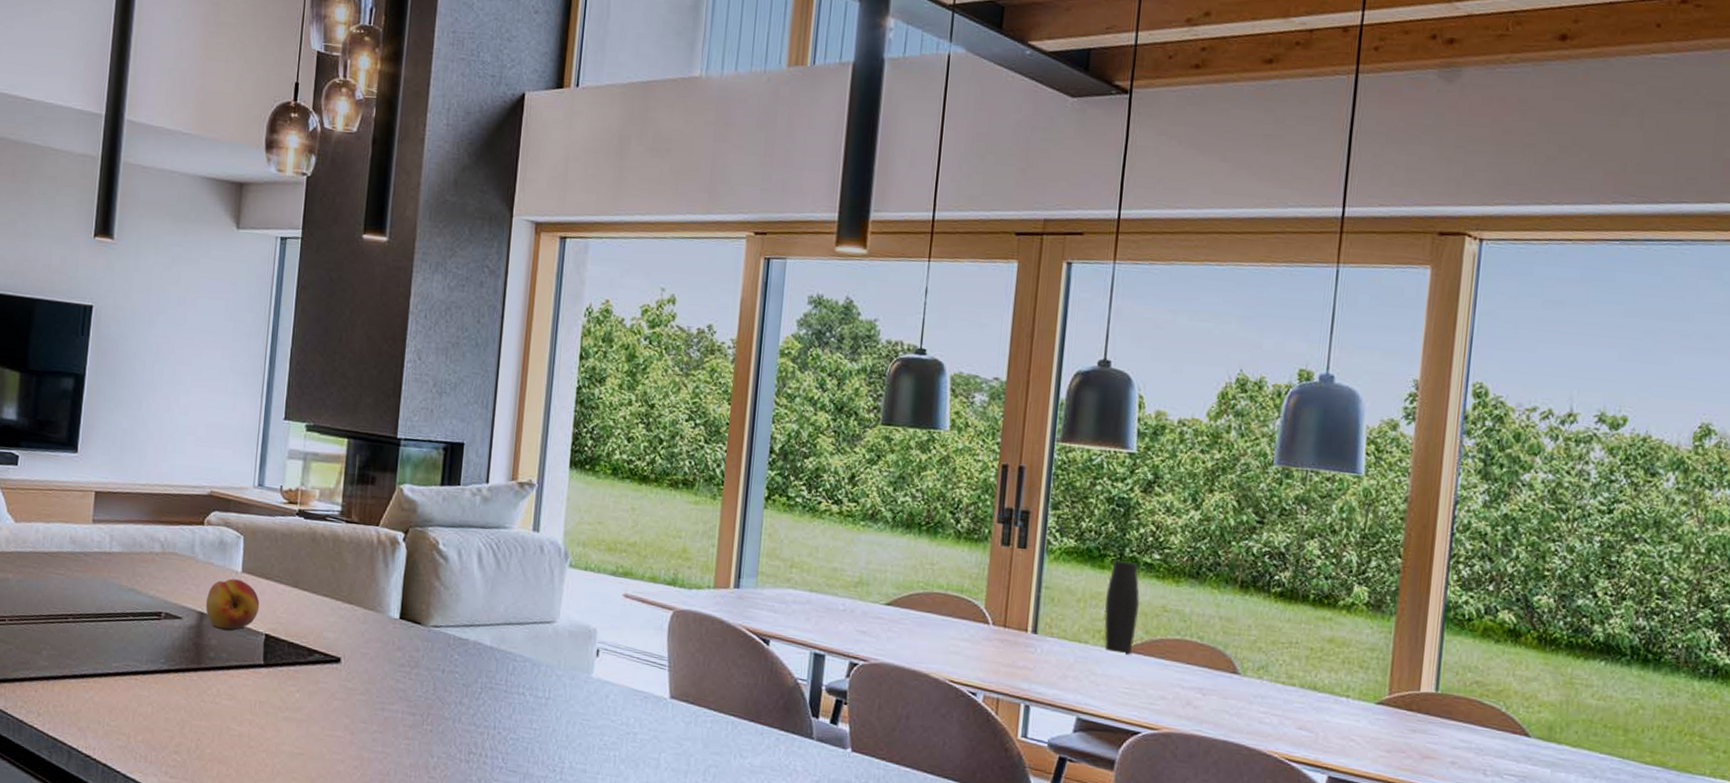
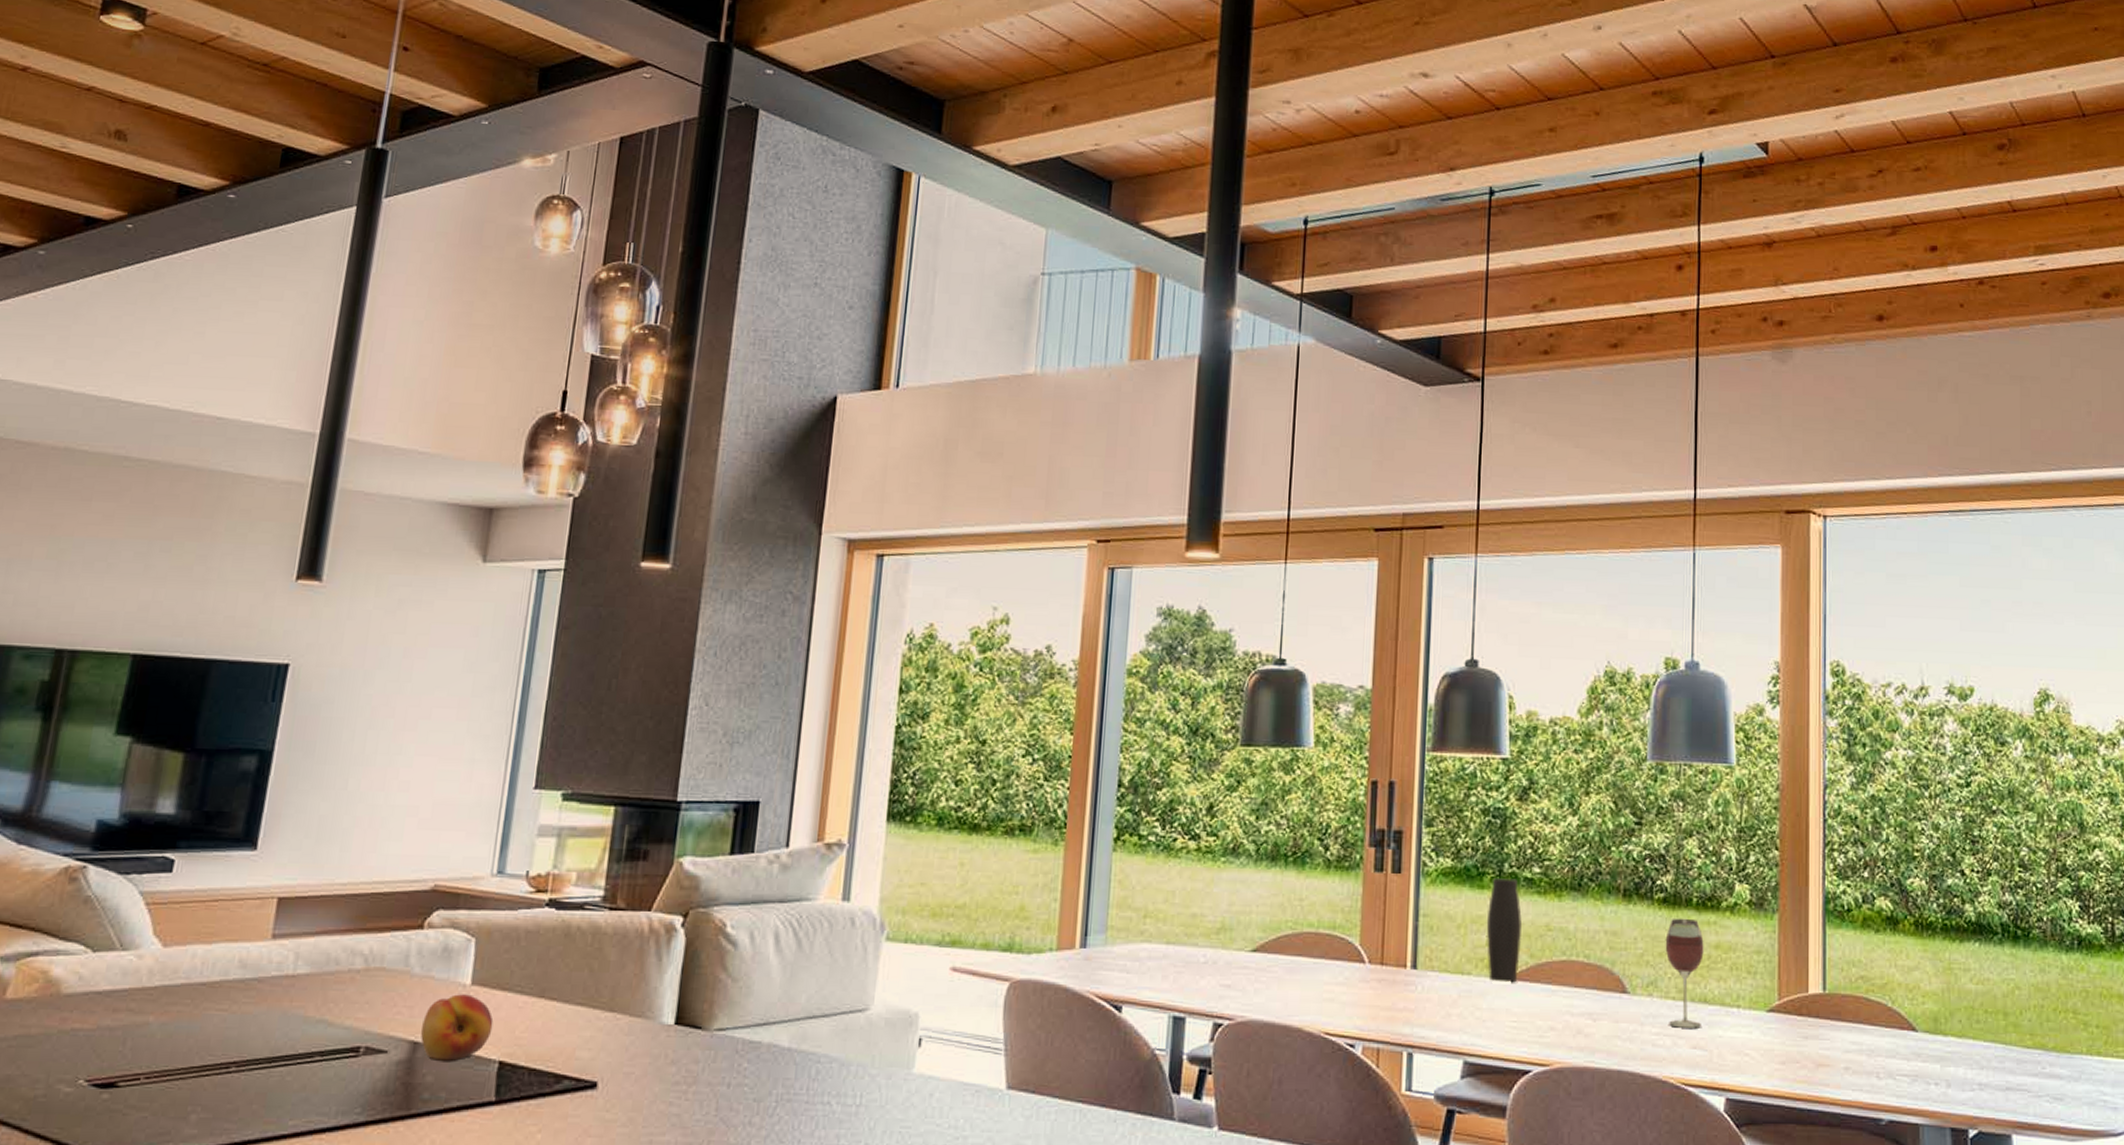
wineglass: none [1277,611,1318,712] -> present [1665,918,1704,1028]

